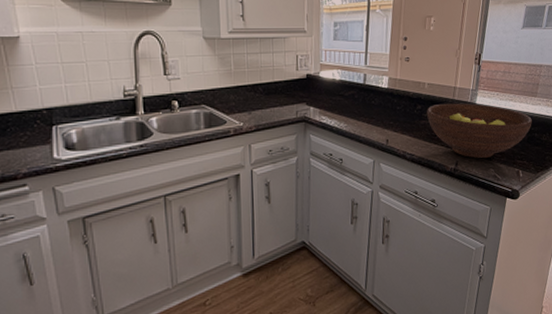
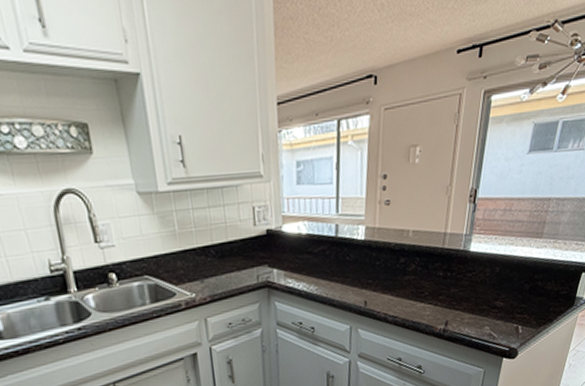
fruit bowl: present [427,103,532,159] -> none [411,251,536,316]

